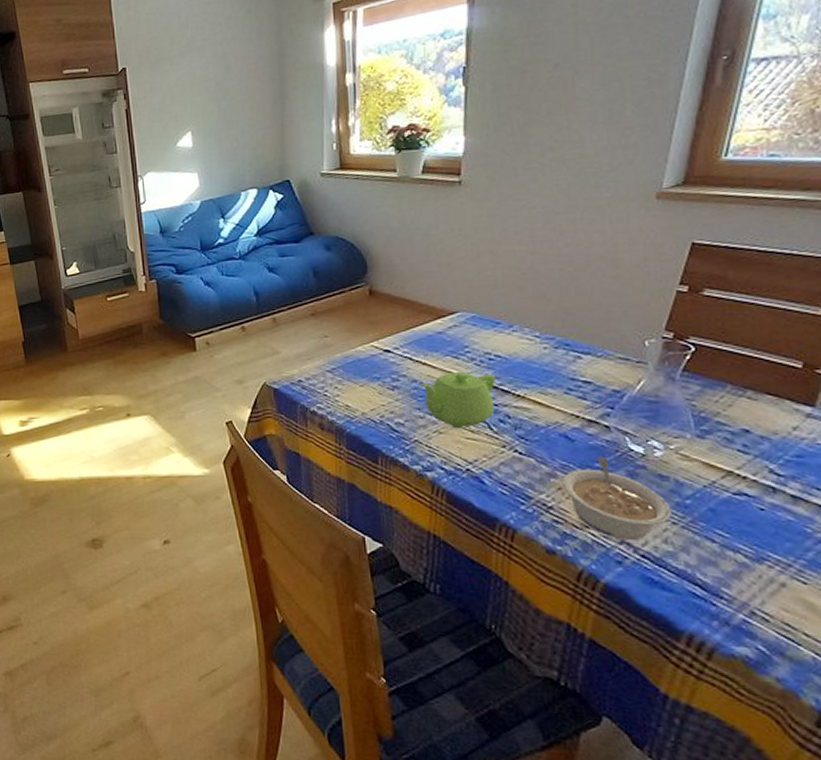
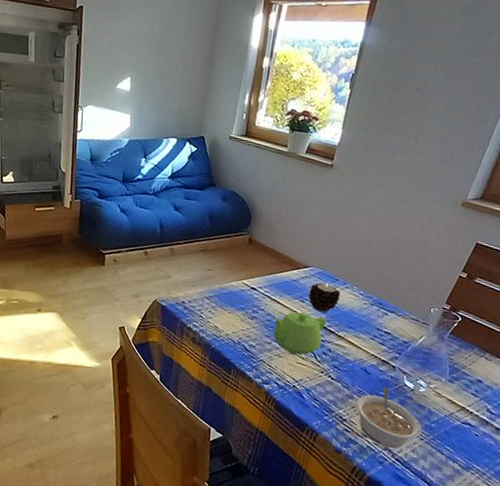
candle: none [463,328,508,367] -> present [308,282,341,312]

